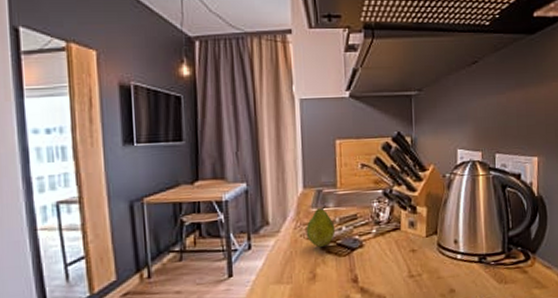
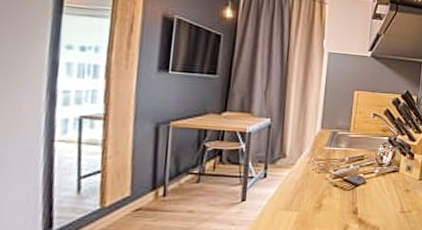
fruit: present [306,206,336,247] -> none [318,146,344,181]

